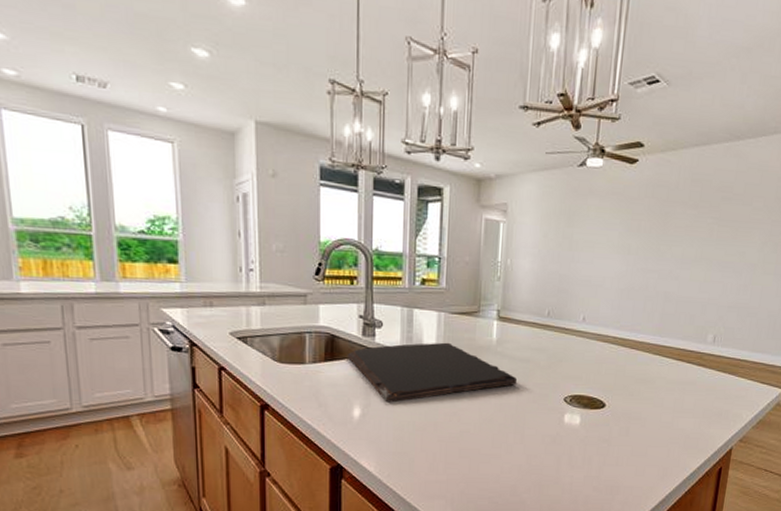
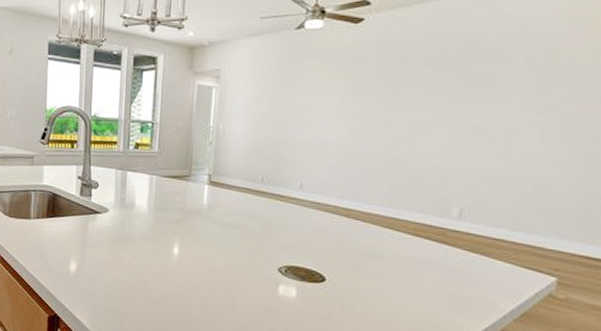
cutting board: present [347,342,518,403] -> none [66,204,229,260]

